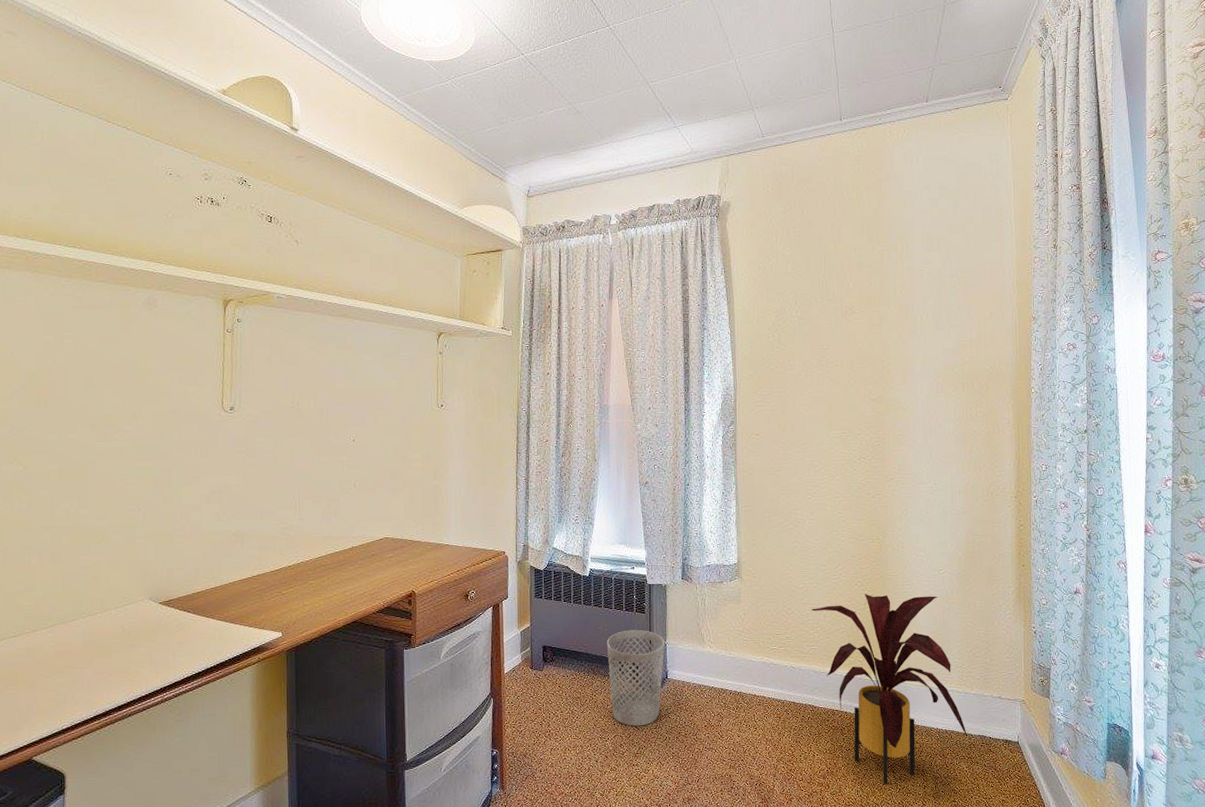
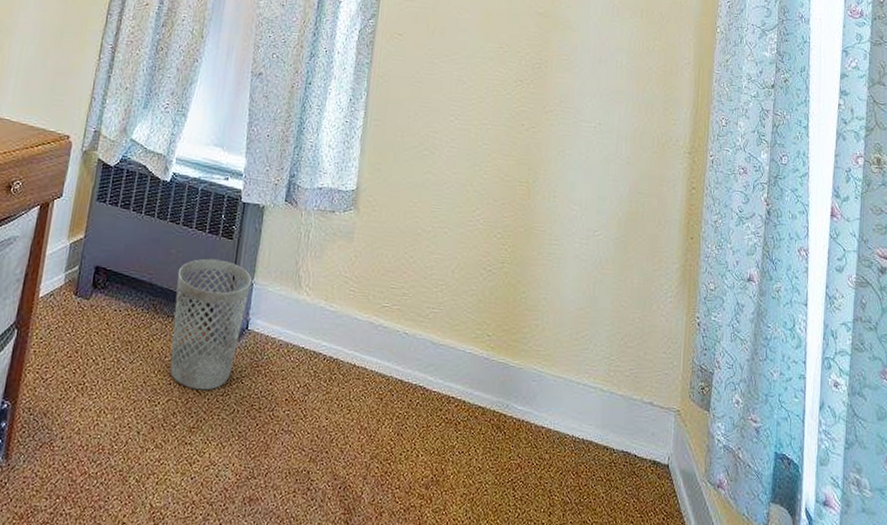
house plant: present [811,594,967,785] -> none [438,249,608,506]

